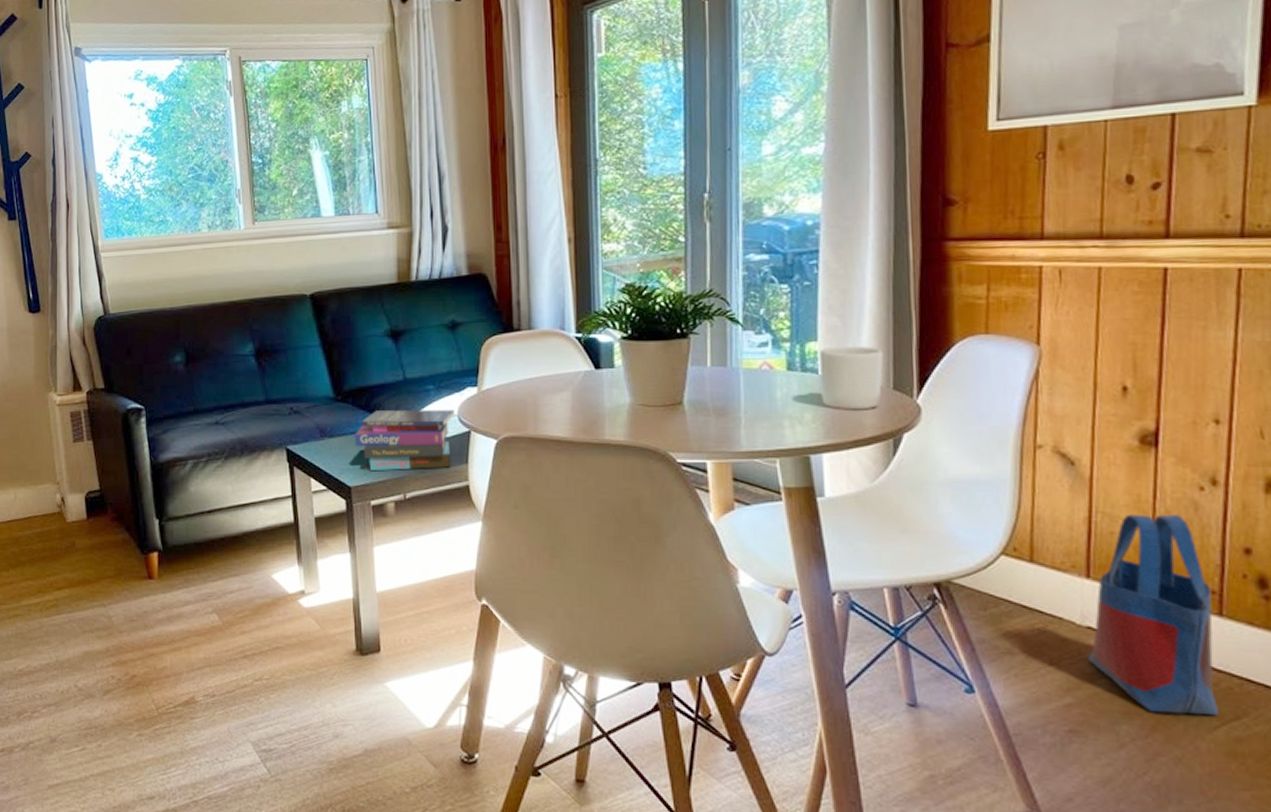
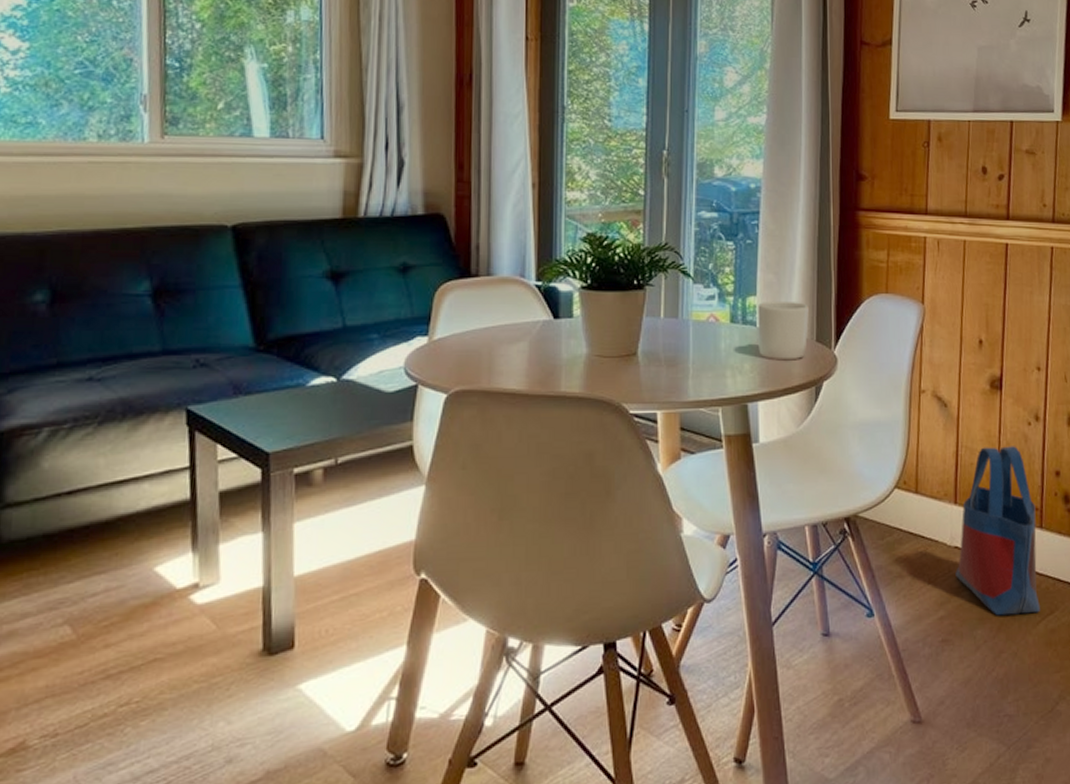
books: present [355,410,455,472] -> none [278,362,401,434]

